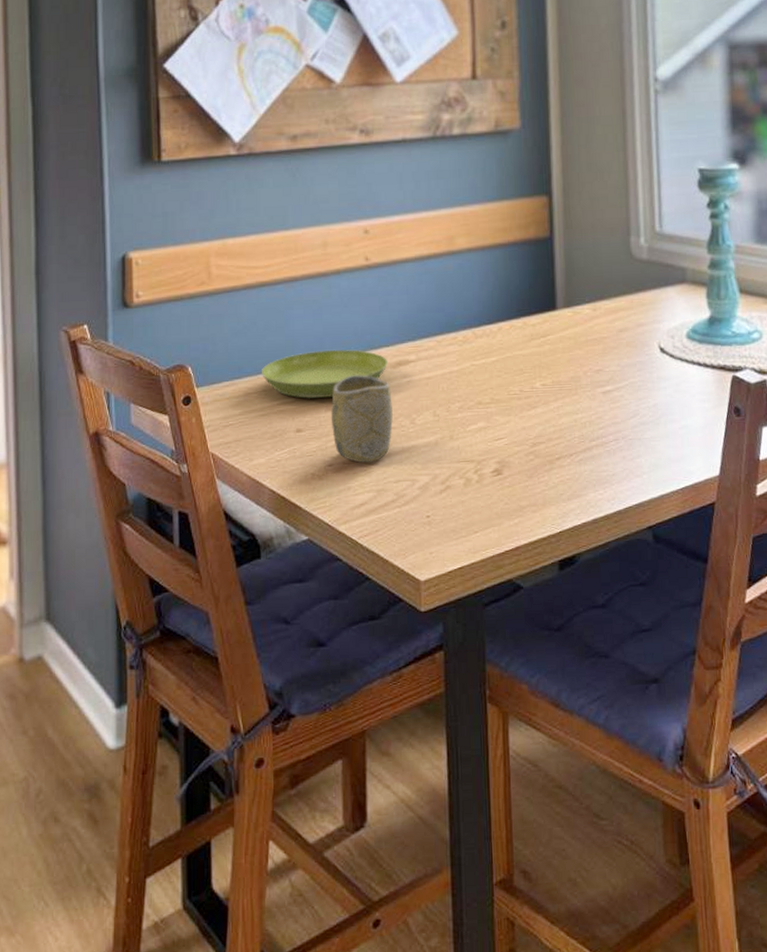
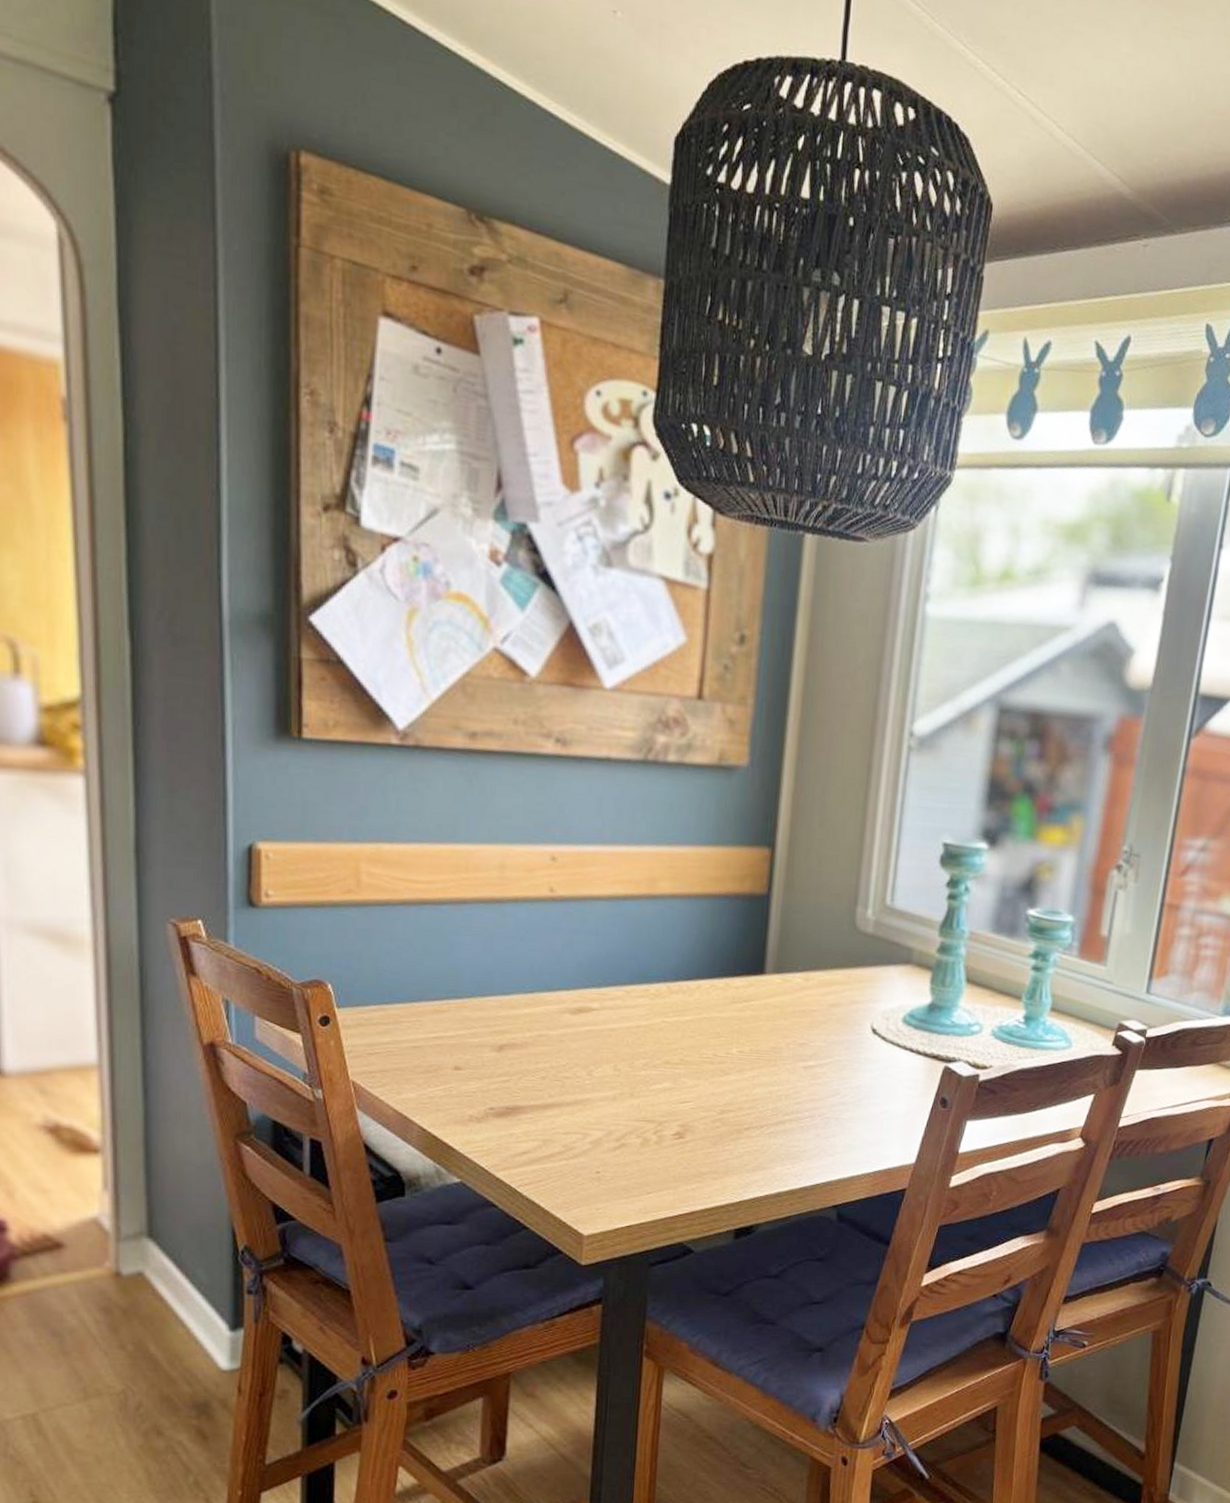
saucer: present [261,349,388,399] -> none [416,984,567,1037]
cup: present [331,375,393,463] -> none [495,1016,568,1110]

